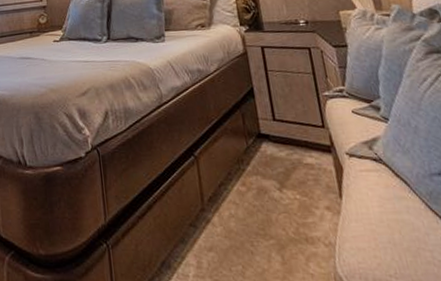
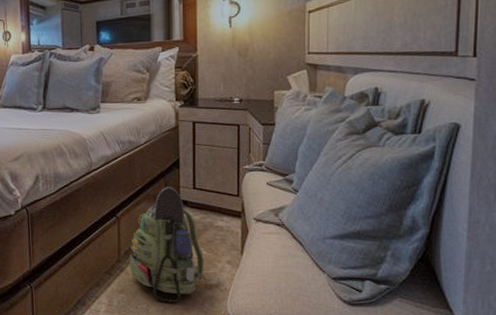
backpack: none [214,119,323,263] -> present [129,187,221,303]

